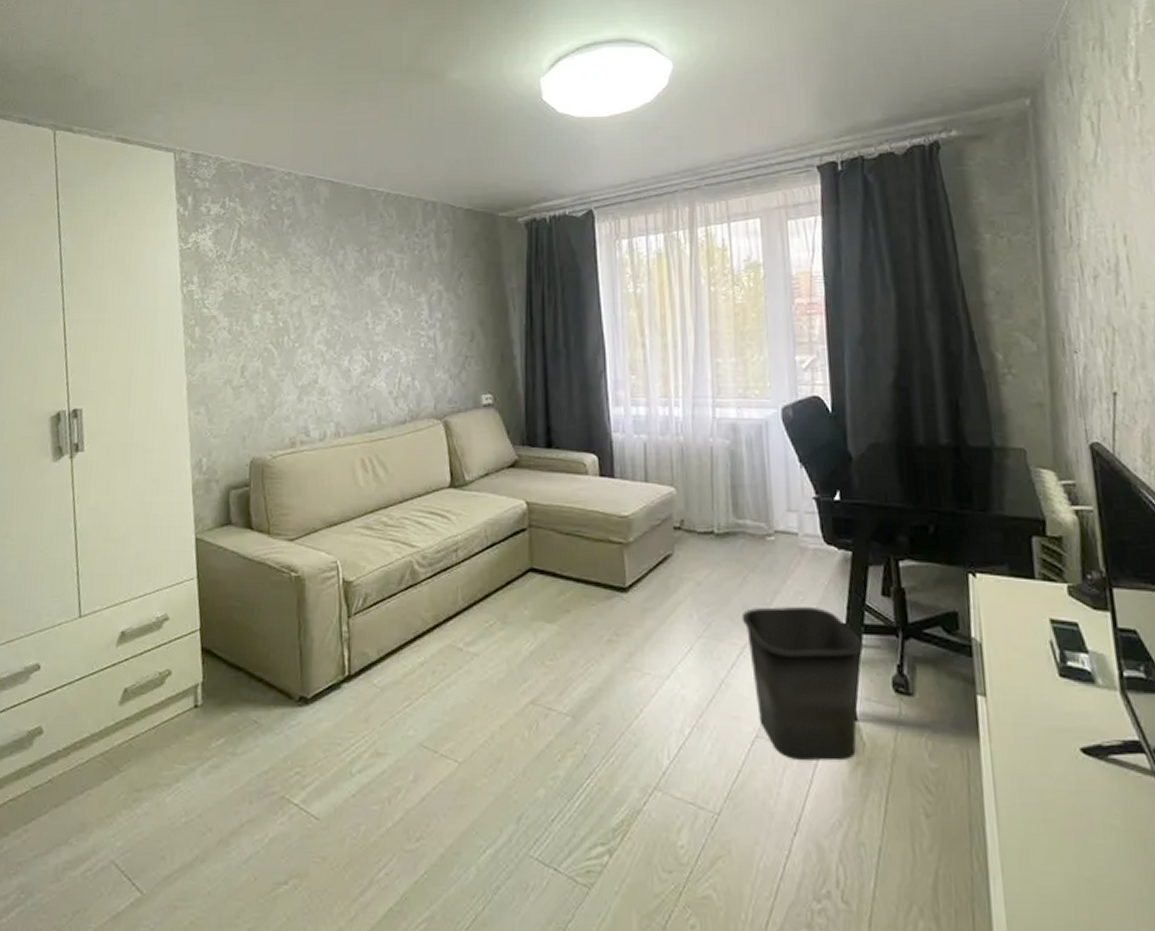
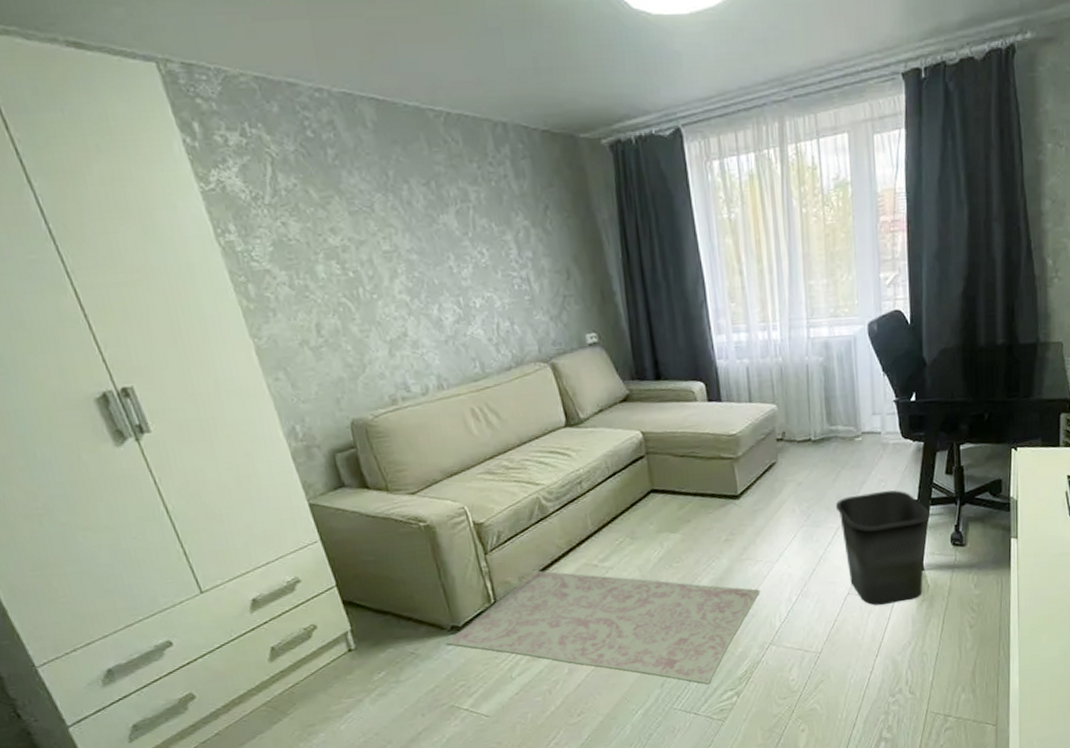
rug: none [291,645,645,831] -> present [446,570,760,685]

